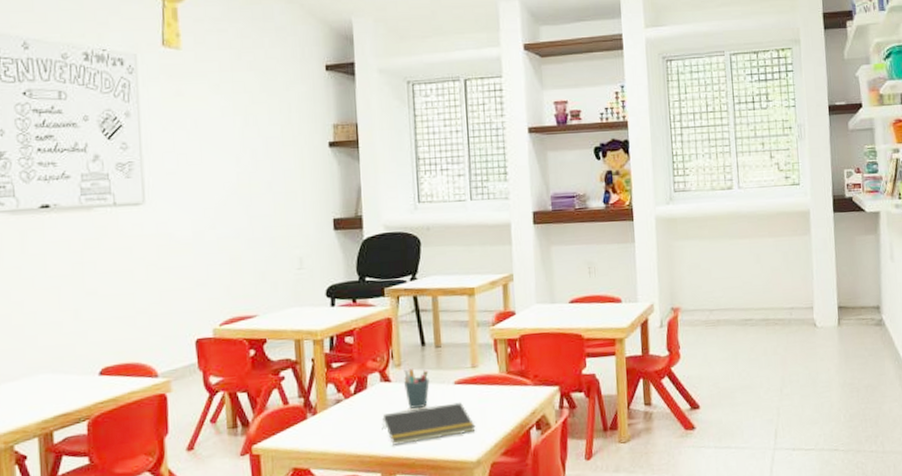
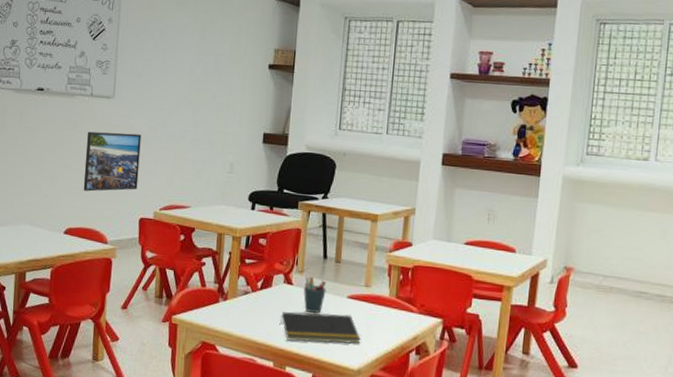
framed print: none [114,241,189,320] -> present [83,131,142,192]

